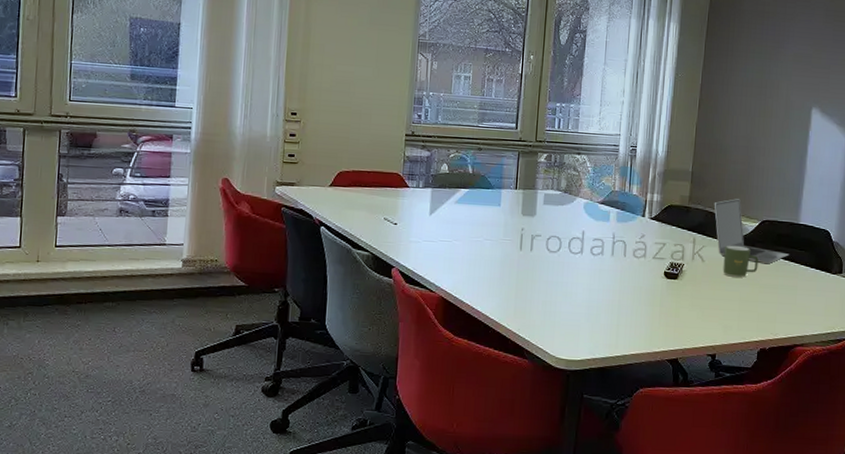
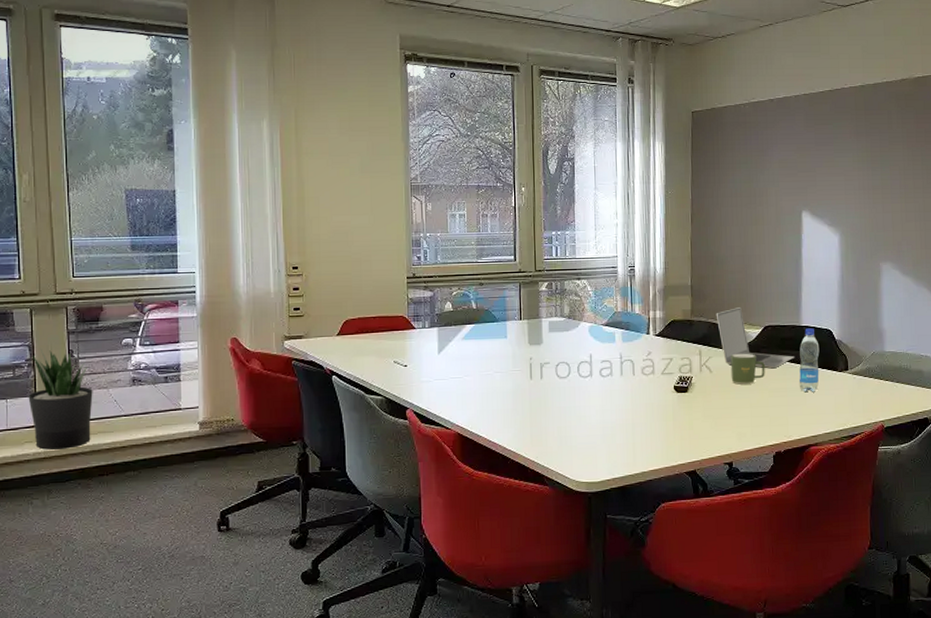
planter: none [13,169,79,273] -> present [28,348,93,450]
bottle: none [790,226,816,292] -> present [798,328,820,393]

